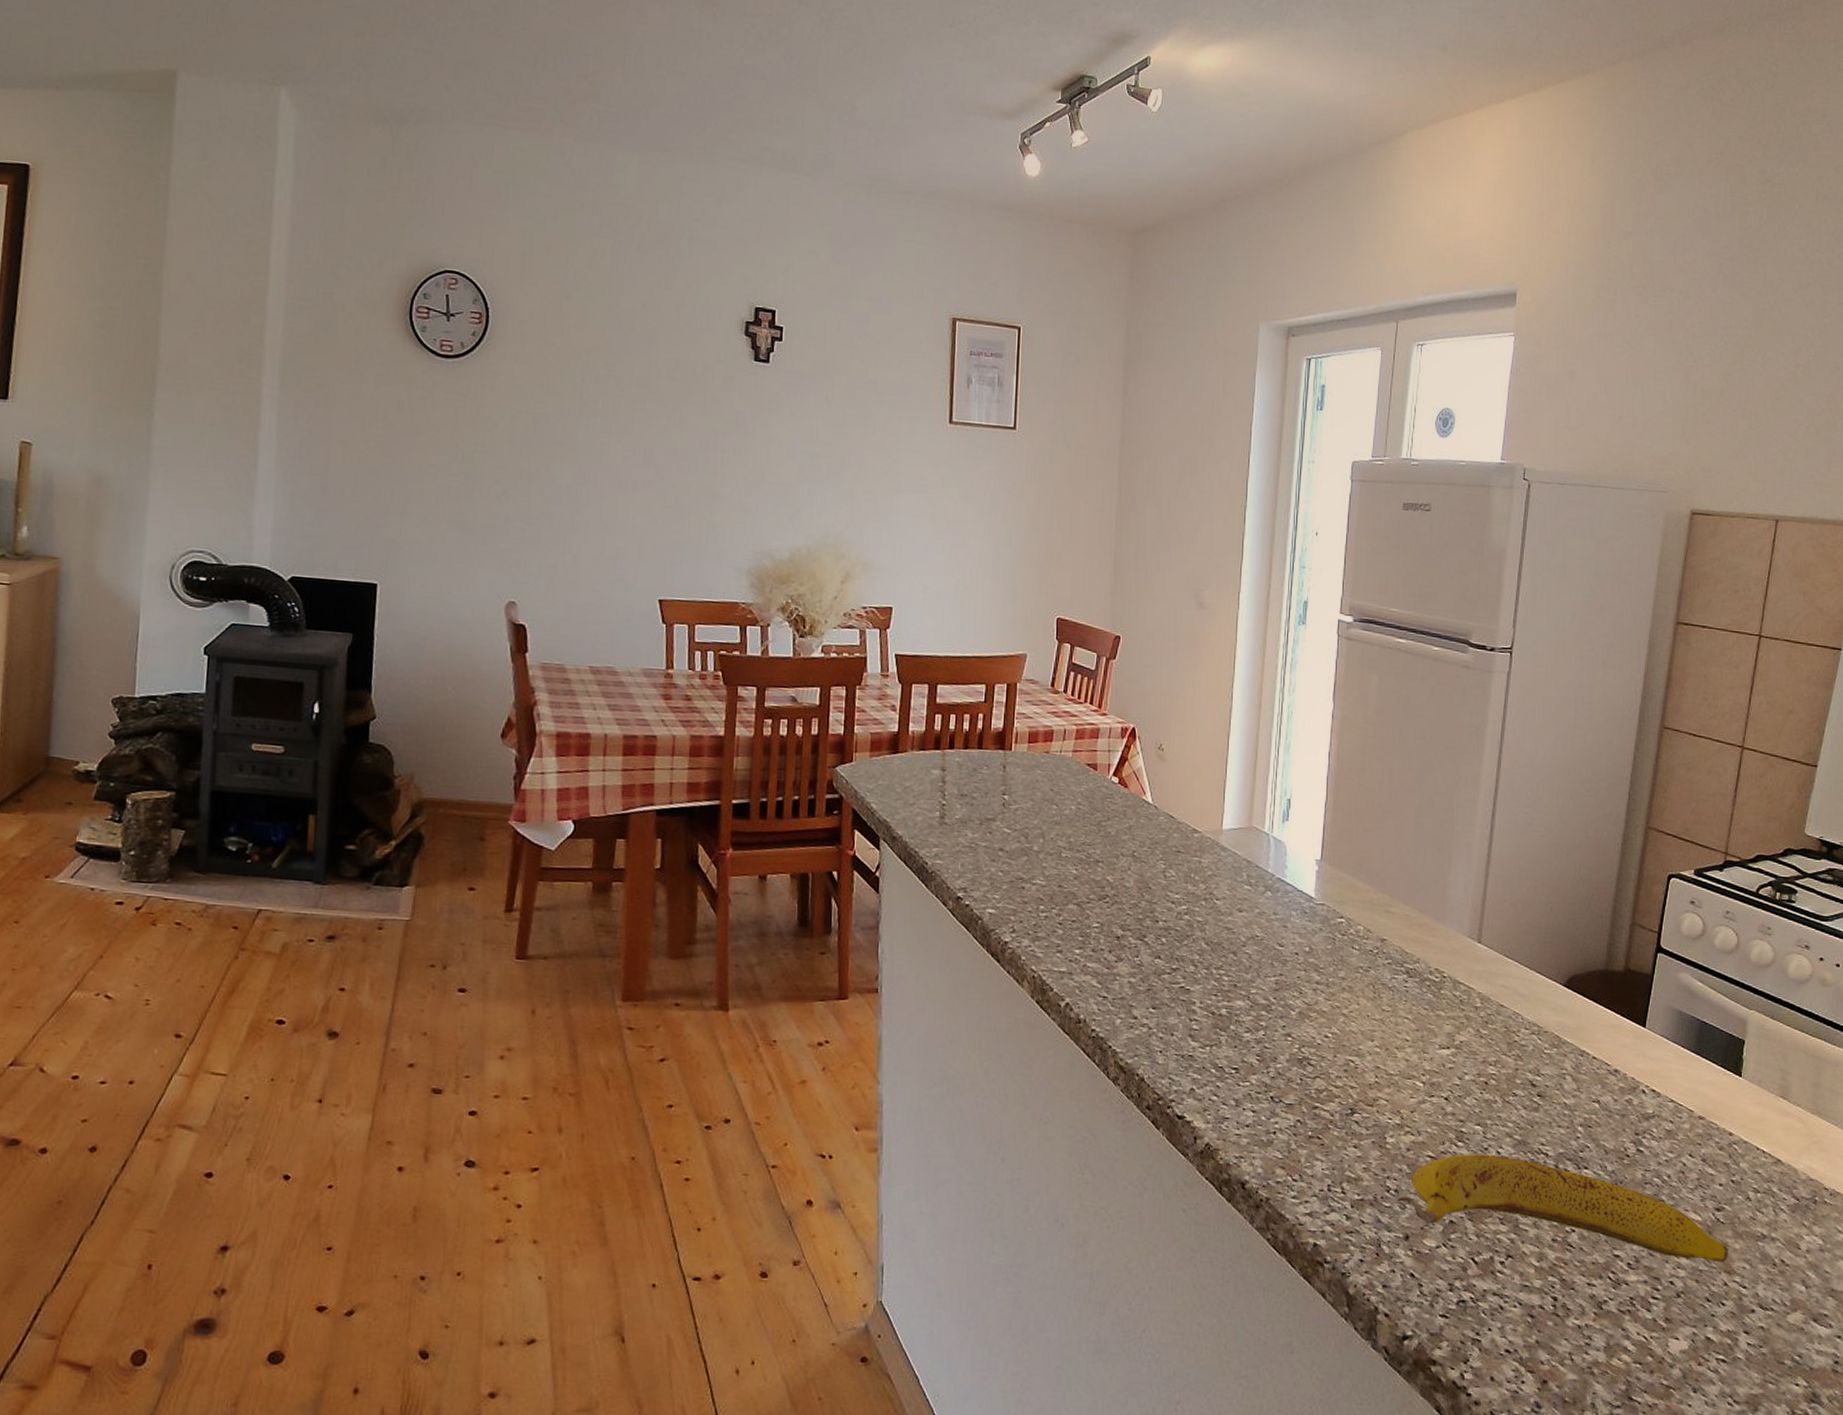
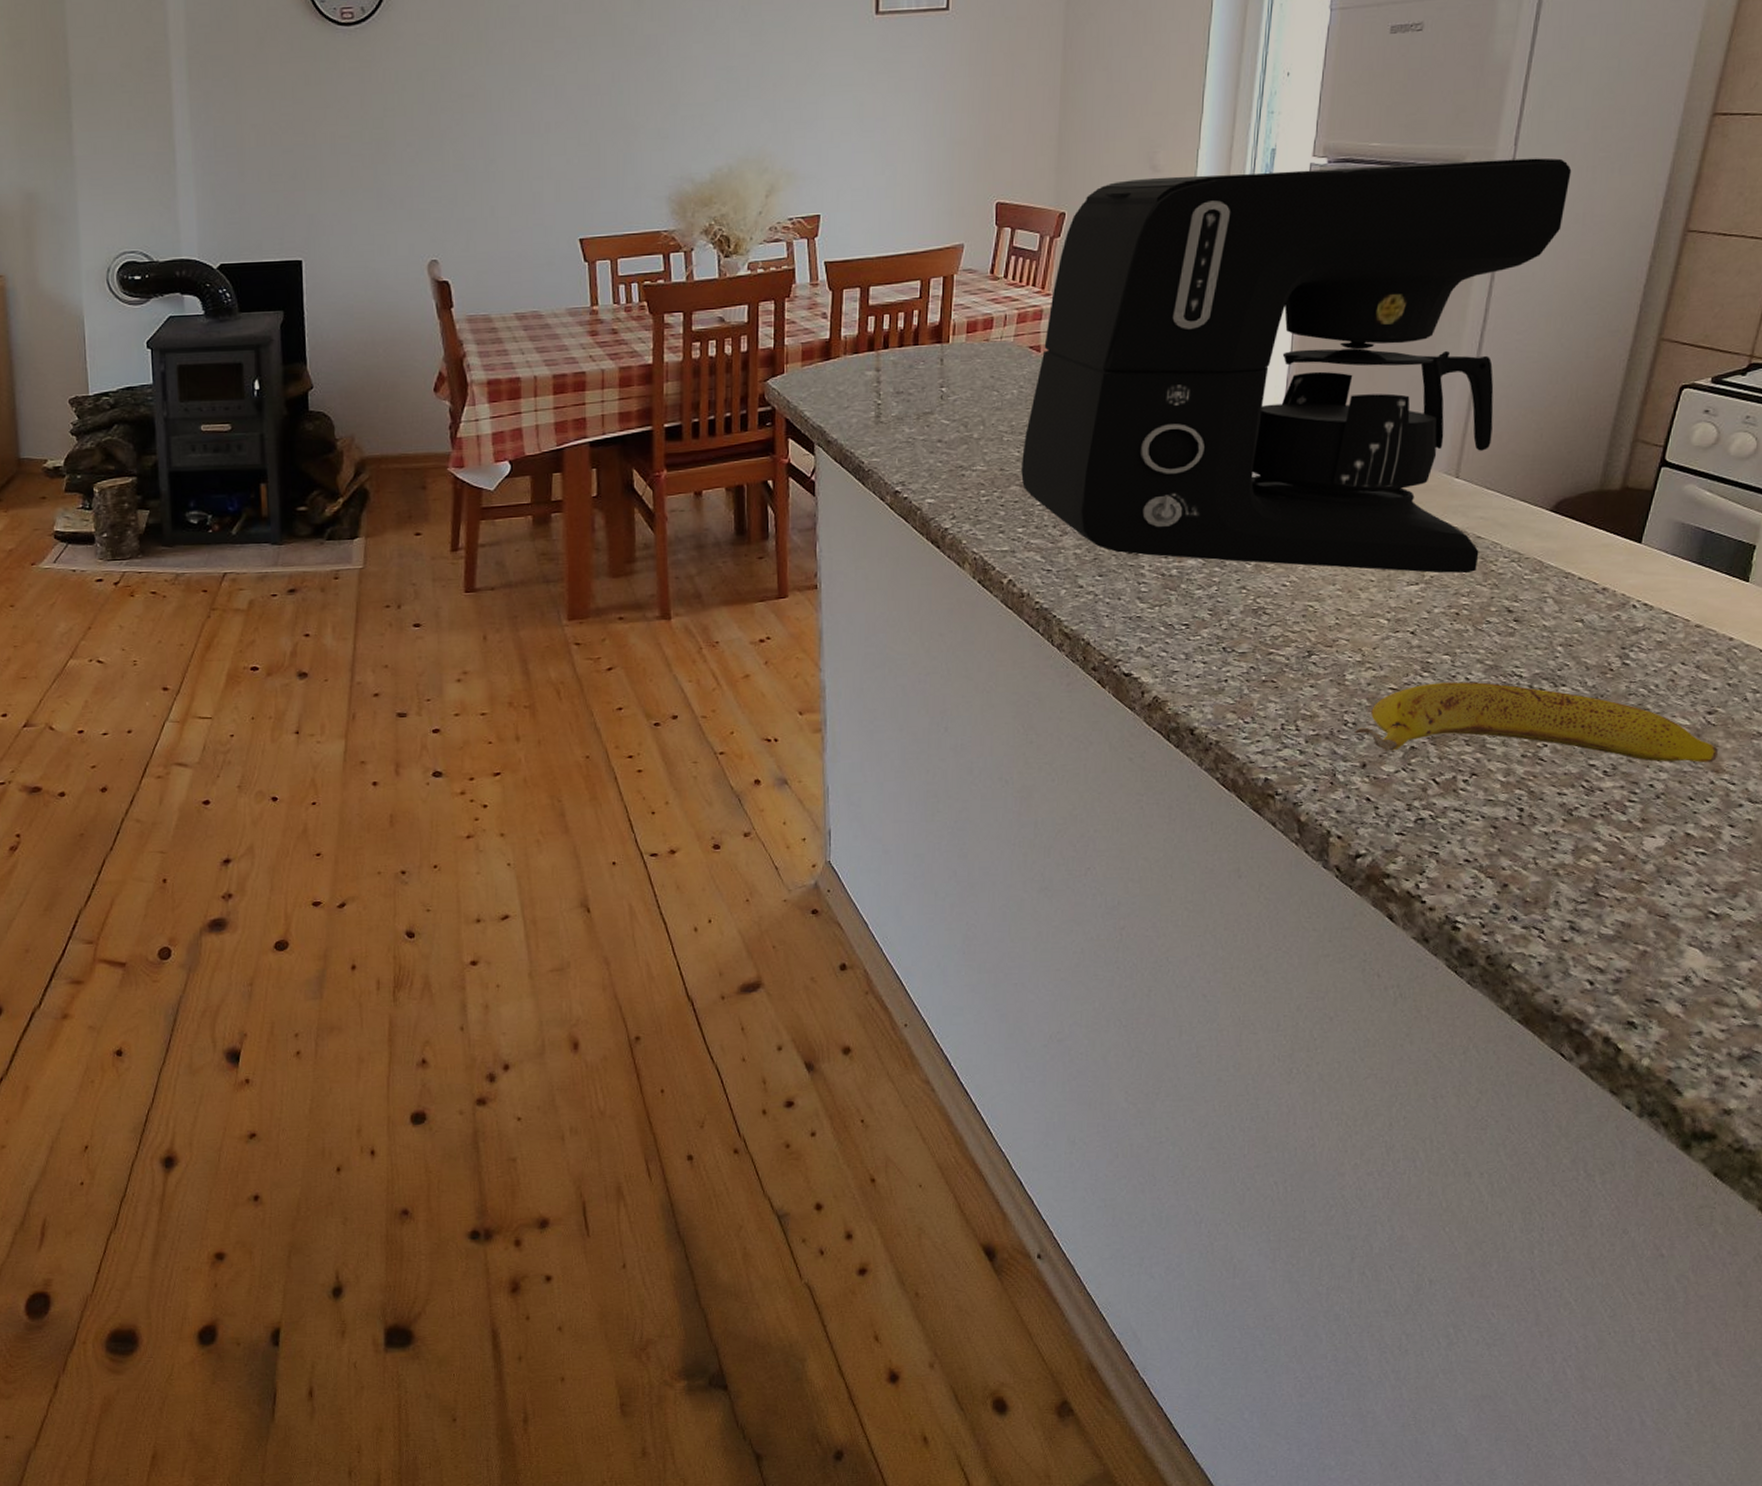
coffee maker: none [1078,612,1563,1041] -> present [1021,158,1572,573]

